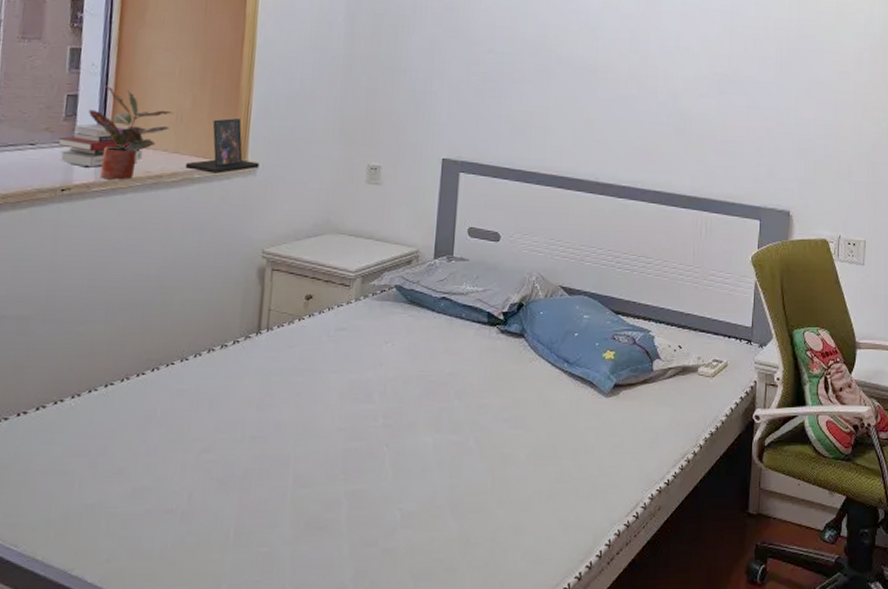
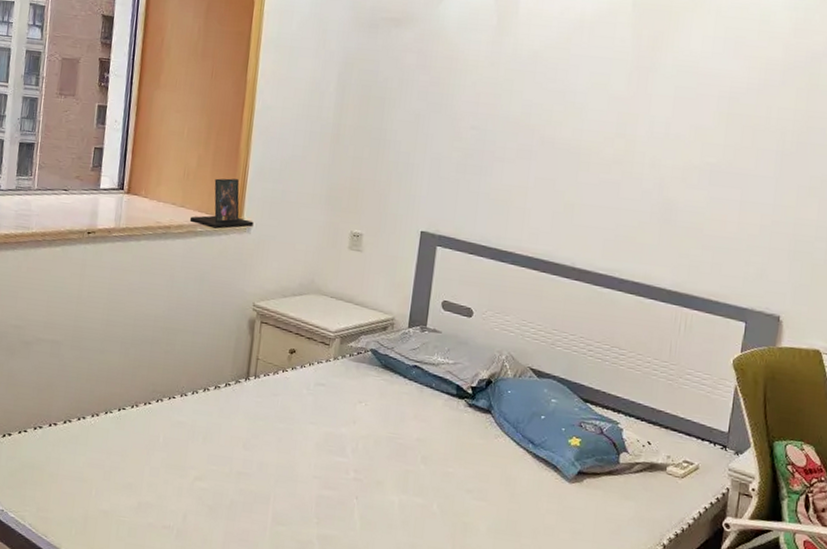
books: present [58,122,143,168] -> none [86,175,155,215]
potted plant: present [88,85,174,181] -> none [111,141,182,229]

